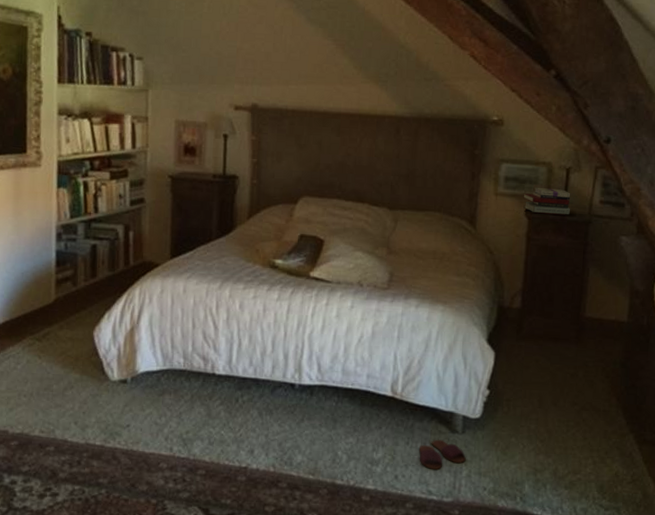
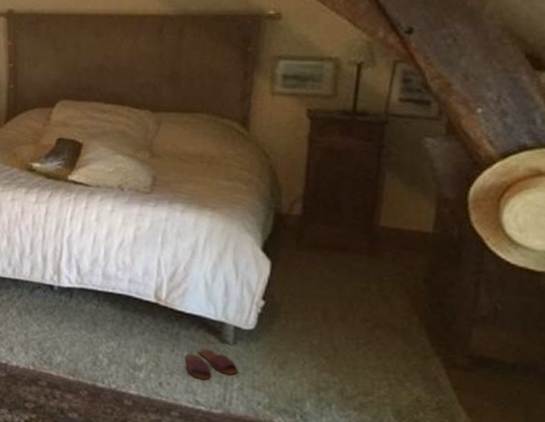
books: present [523,187,571,216] -> none [304,85,363,116]

